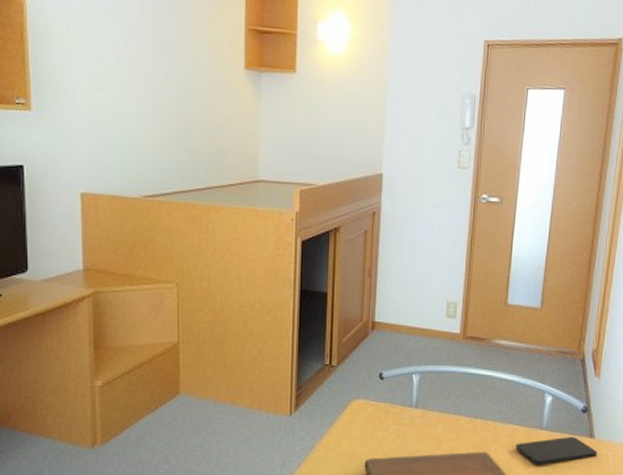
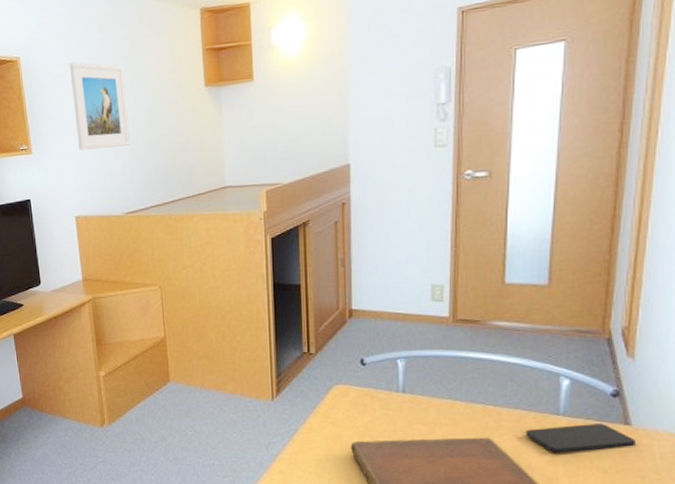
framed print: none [89,10,156,119] -> present [69,61,130,151]

